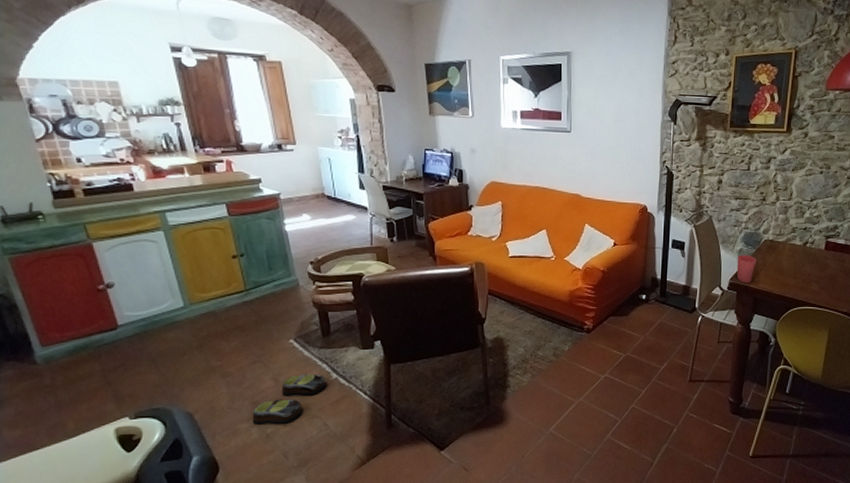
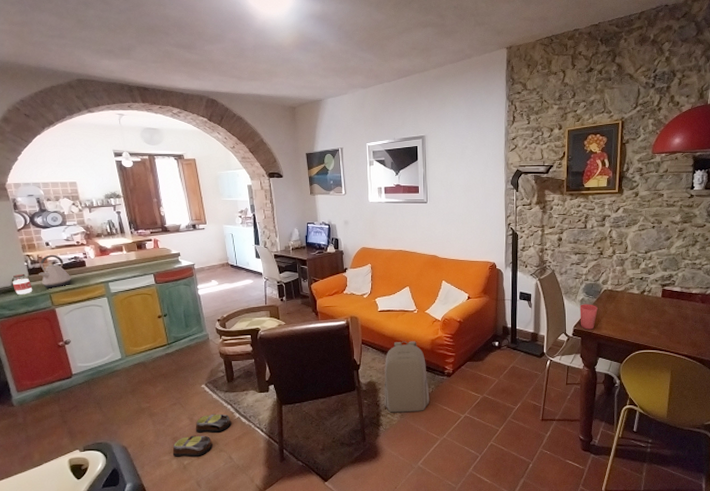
jar: none [30,197,60,224] -> present [12,273,33,294]
kettle: none [68,174,115,218] -> present [39,254,72,289]
backpack: none [512,292,566,373] -> present [384,341,430,413]

